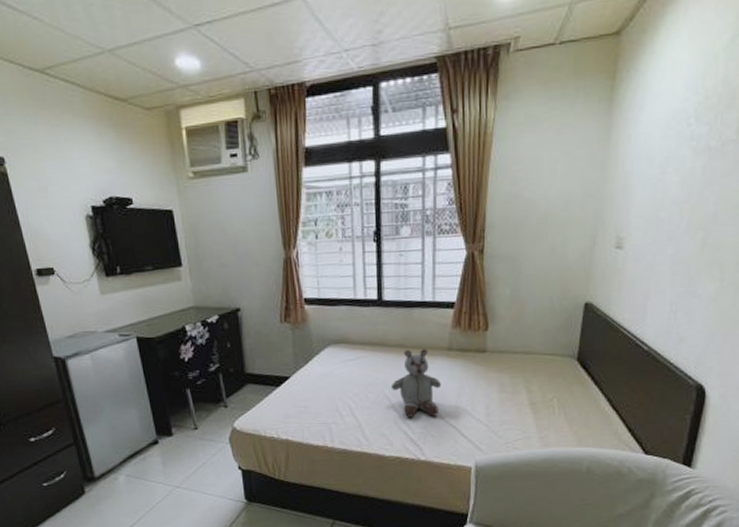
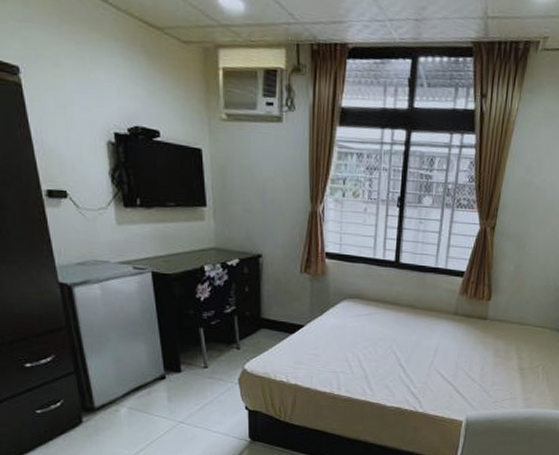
stuffed bear: present [390,349,442,417] -> none [398,311,445,373]

